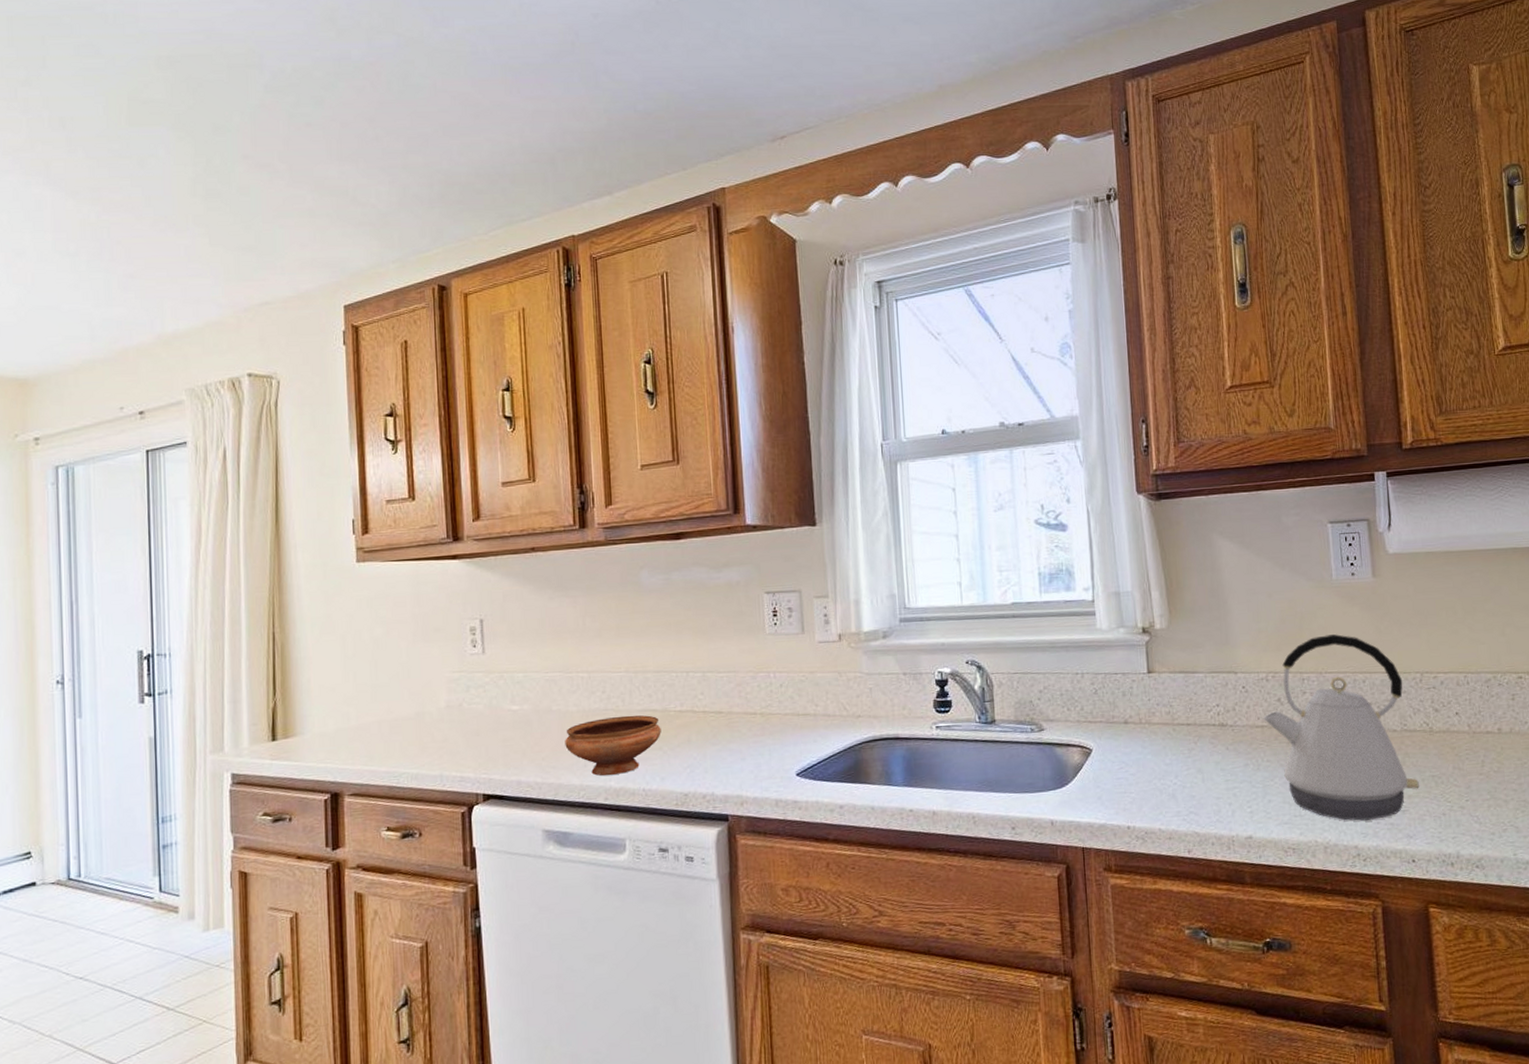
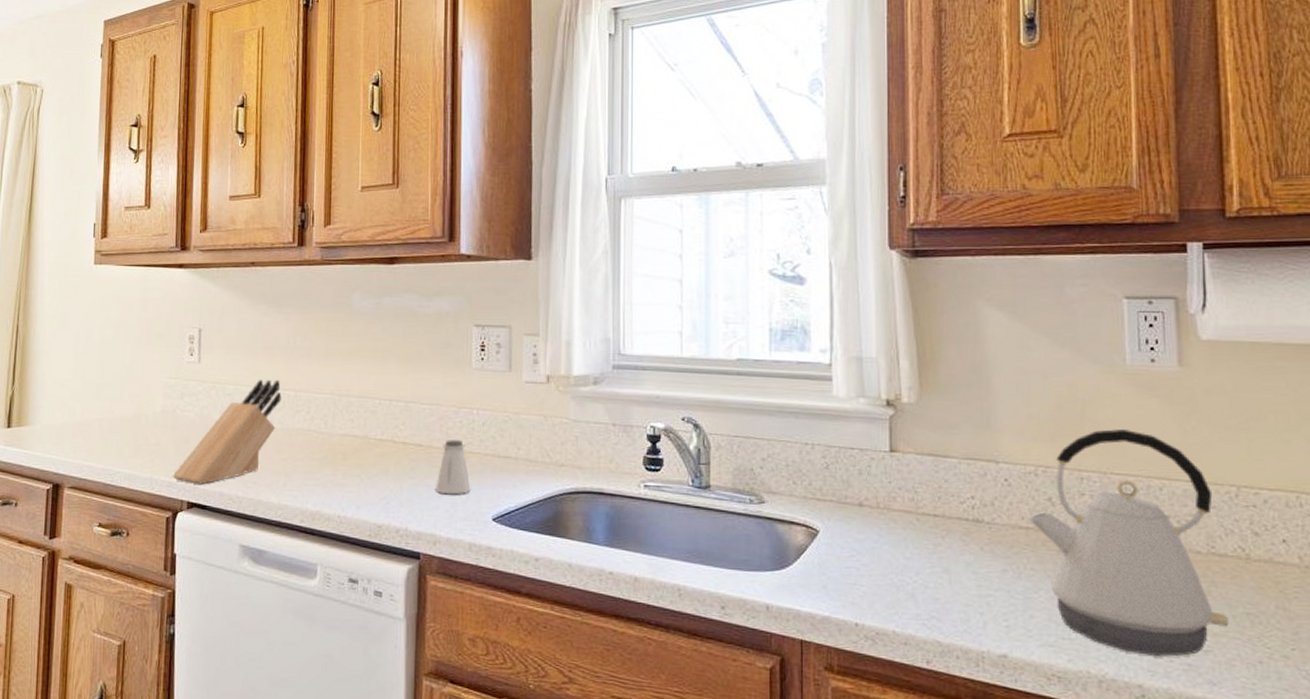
knife block: none [464,663,575,776] -> present [172,379,282,485]
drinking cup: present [565,715,661,776] -> none [267,438,361,497]
saltshaker: none [739,703,773,757] -> present [436,440,471,495]

